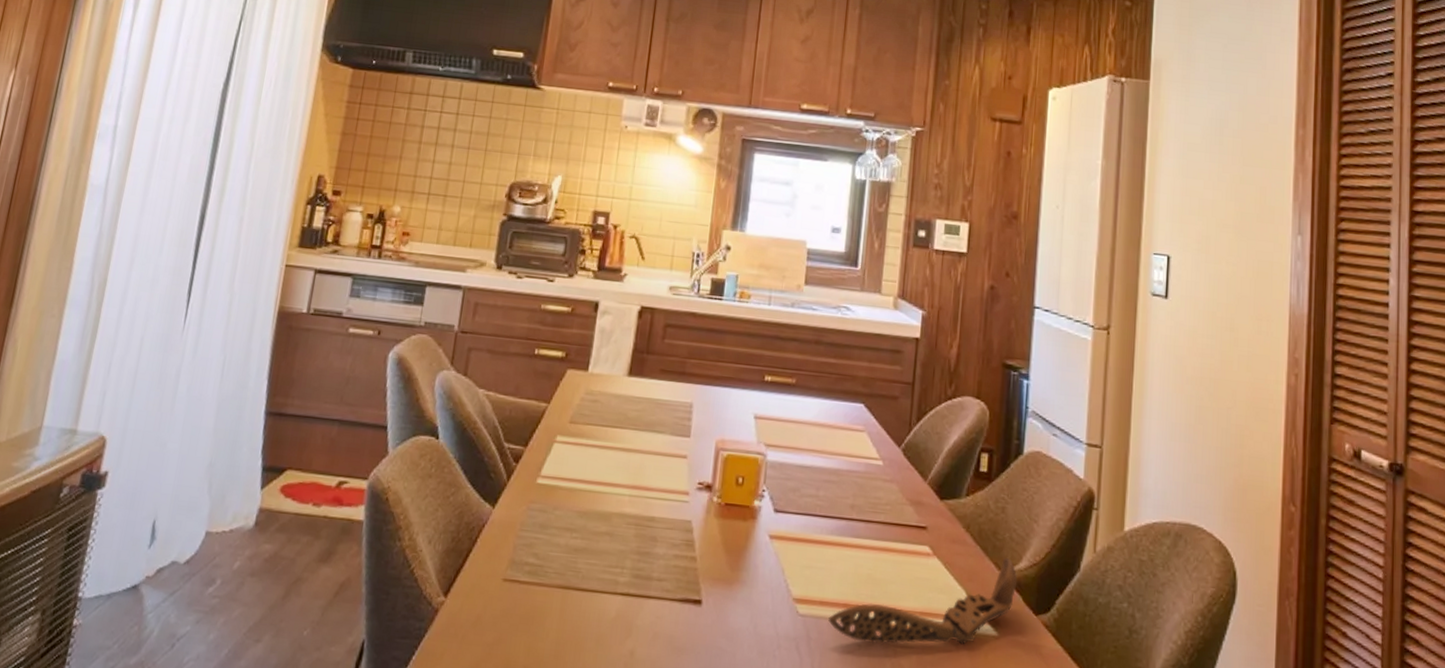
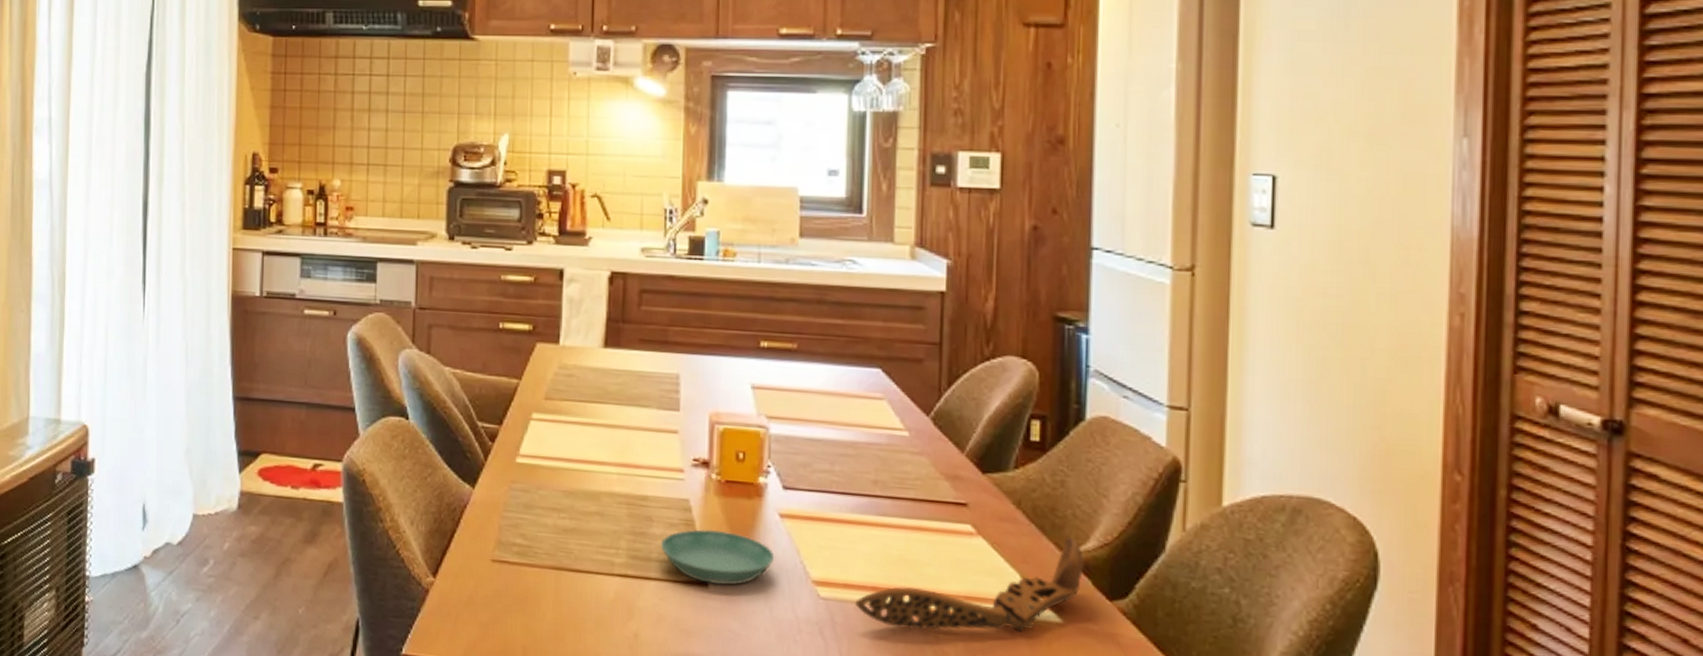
saucer: none [661,549,763,604] -> present [660,529,775,586]

